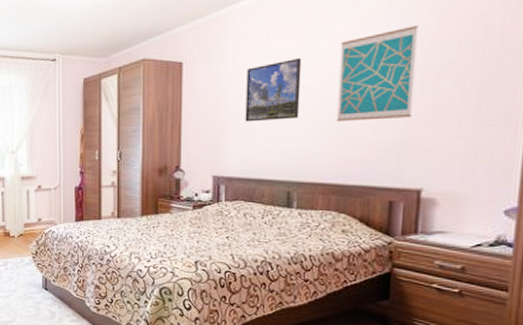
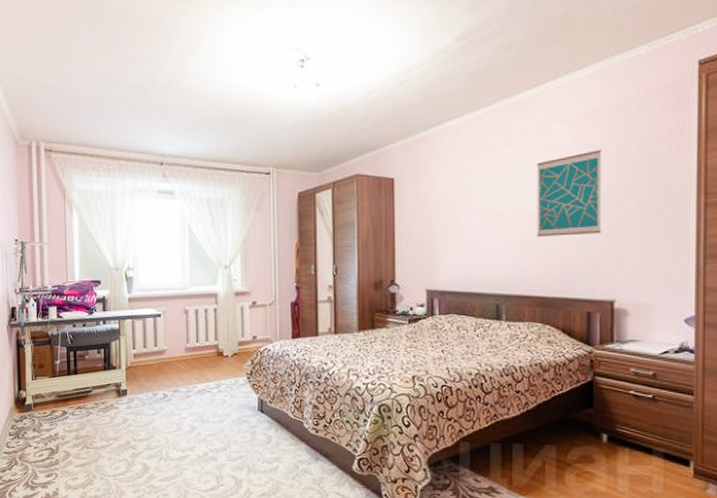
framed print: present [245,57,302,122] -> none [454,176,504,237]

